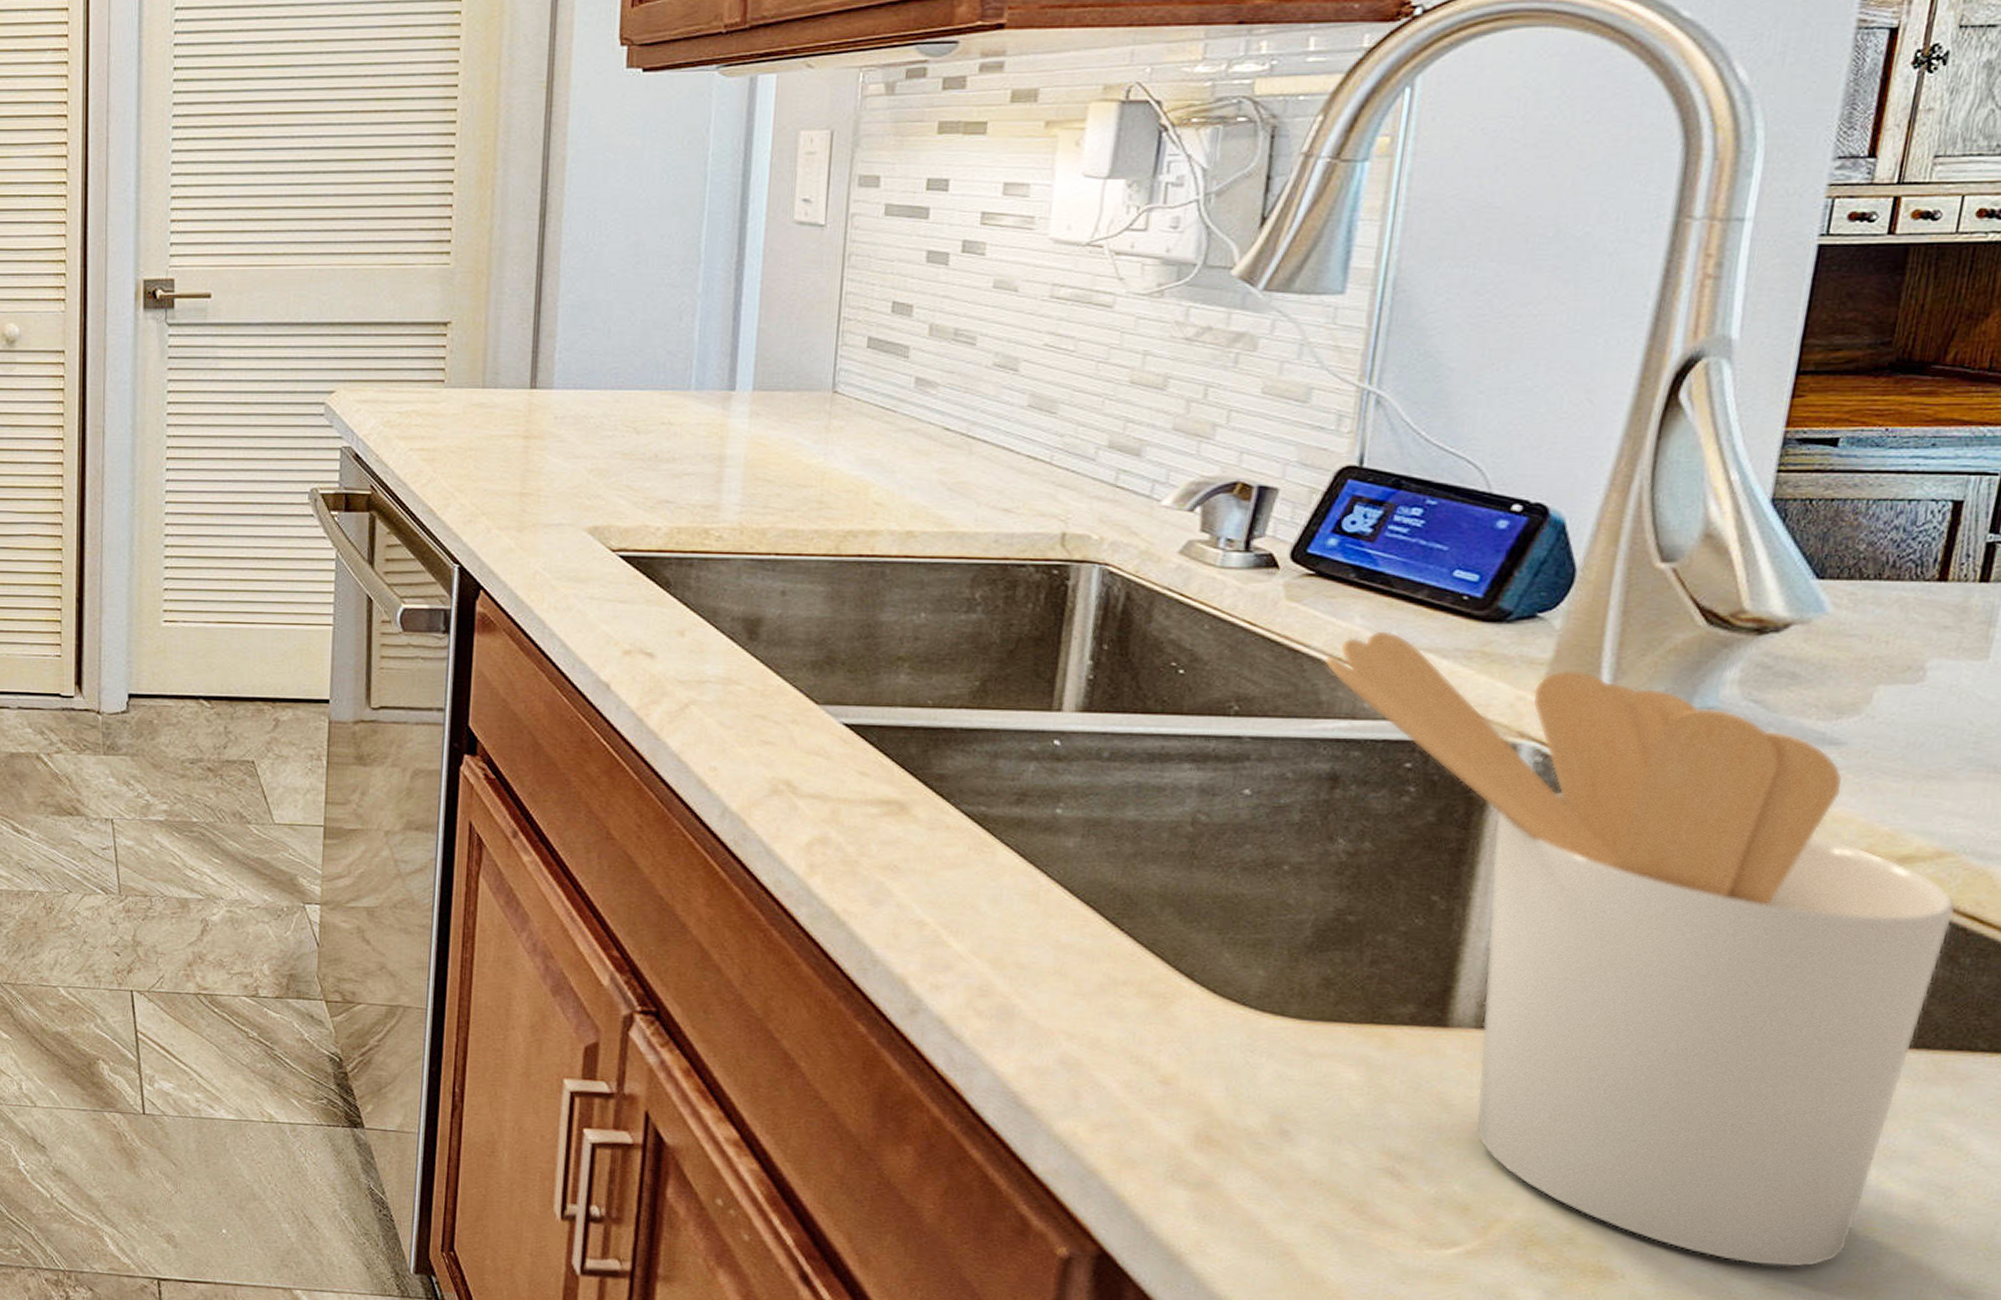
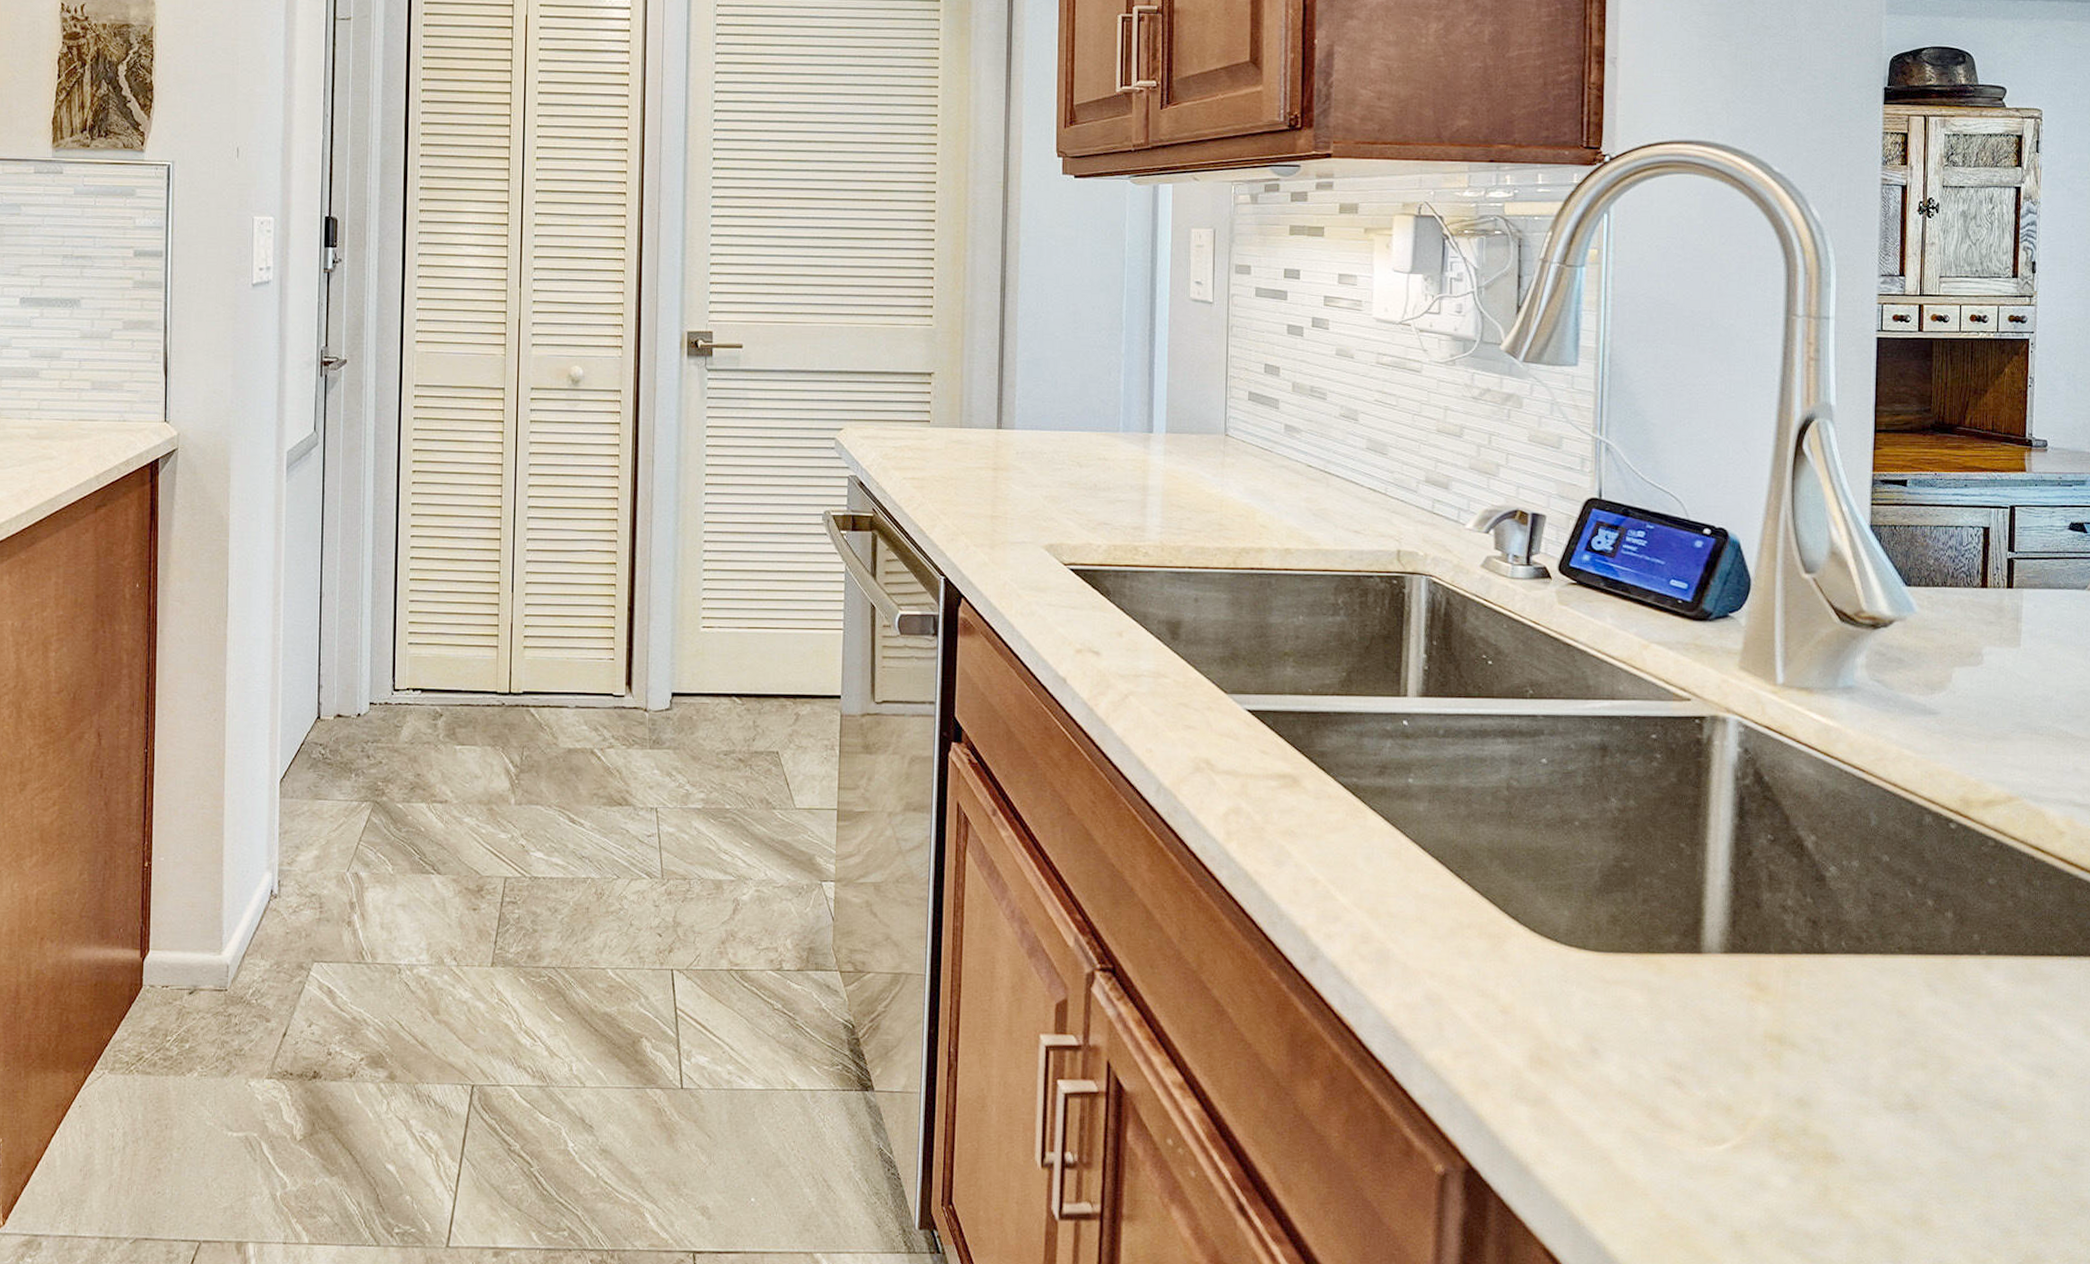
utensil holder: present [1325,631,1956,1267] -> none [1590,628,2025,1143]

